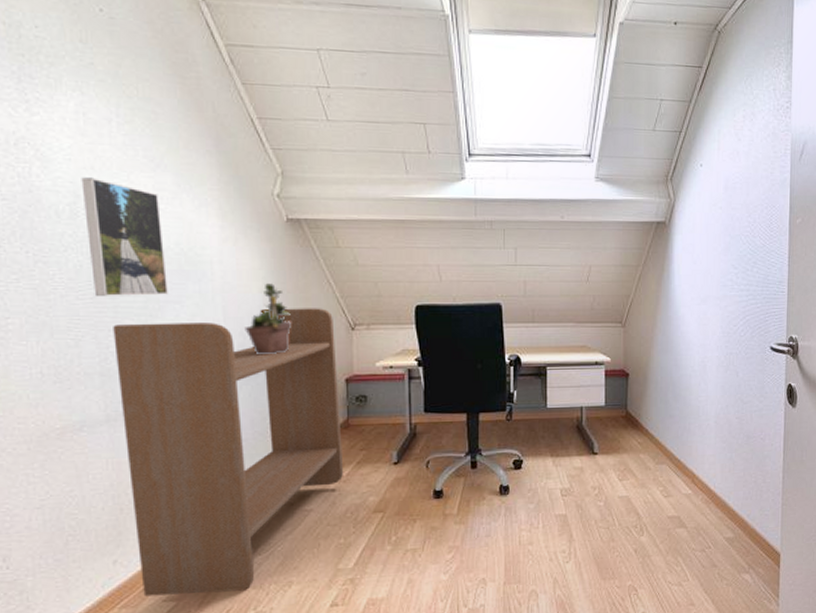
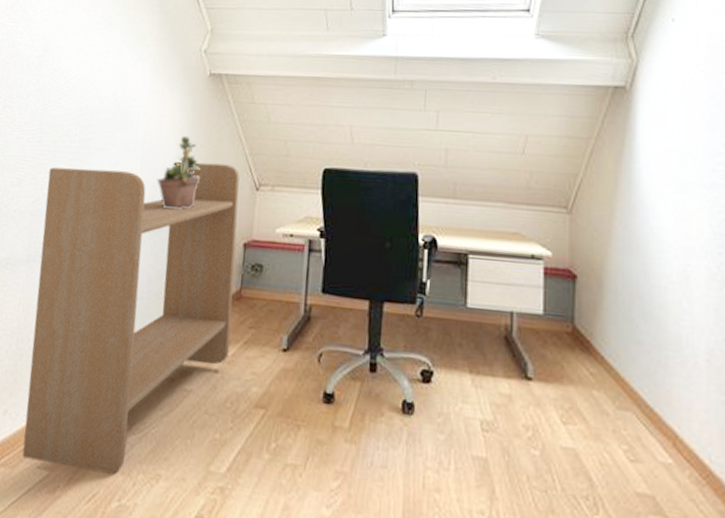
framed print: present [81,177,168,296] -> none [41,34,107,142]

